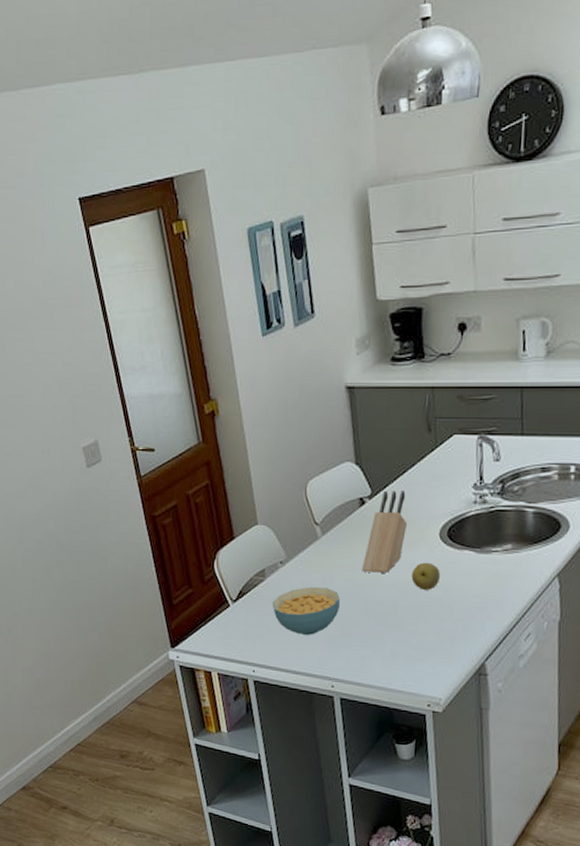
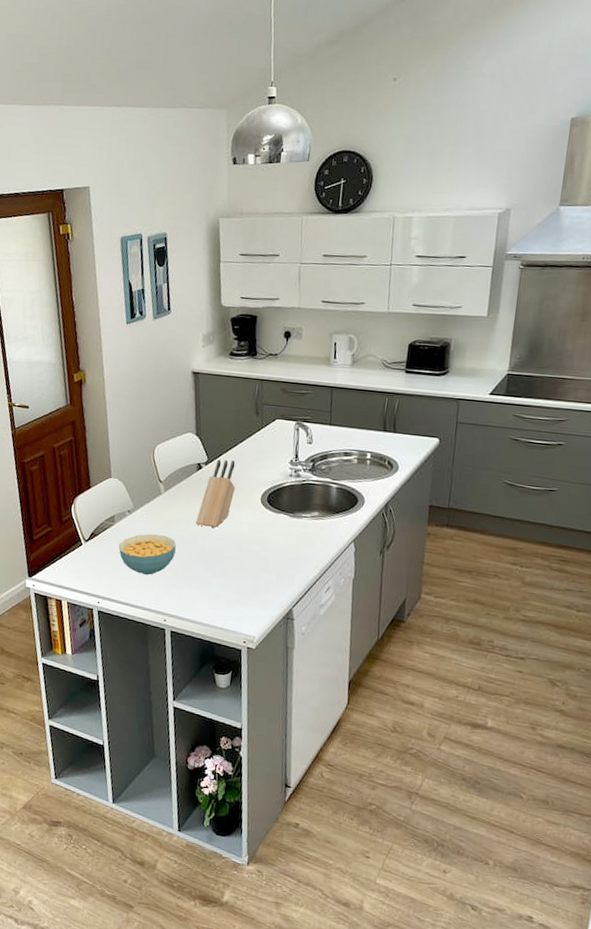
fruit: present [411,562,440,590] -> none [236,521,260,544]

